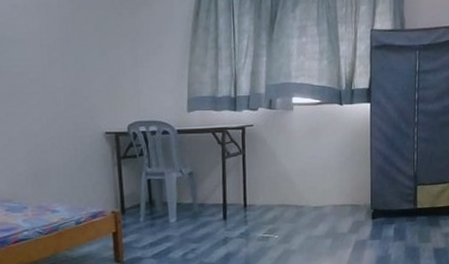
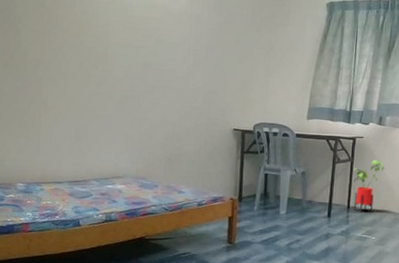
house plant: none [246,149,283,210] -> present [353,159,386,213]

